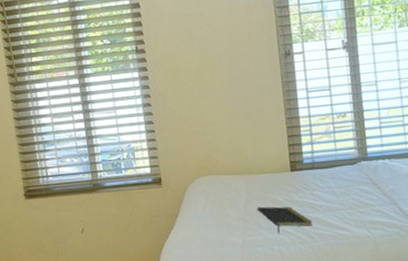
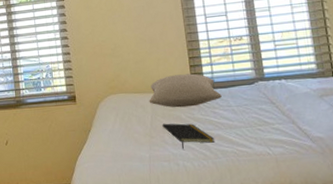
pillow: none [243,153,322,190] -> present [149,73,222,108]

